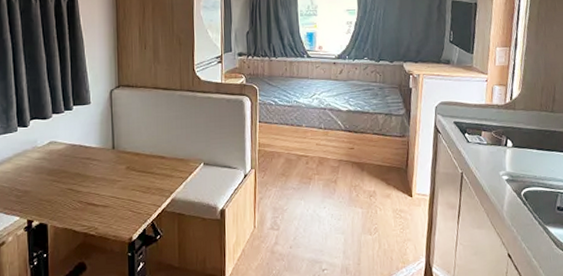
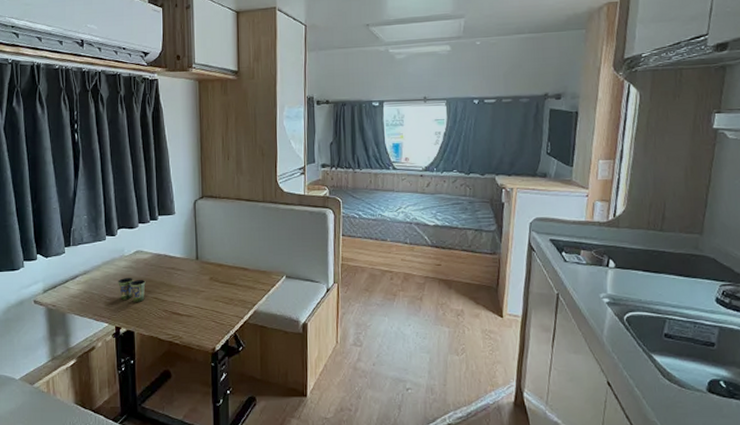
cup: none [30,169,60,194] -> present [118,278,146,302]

